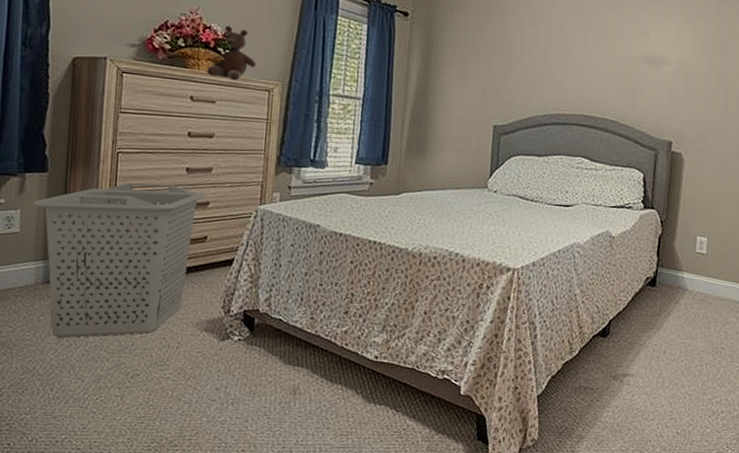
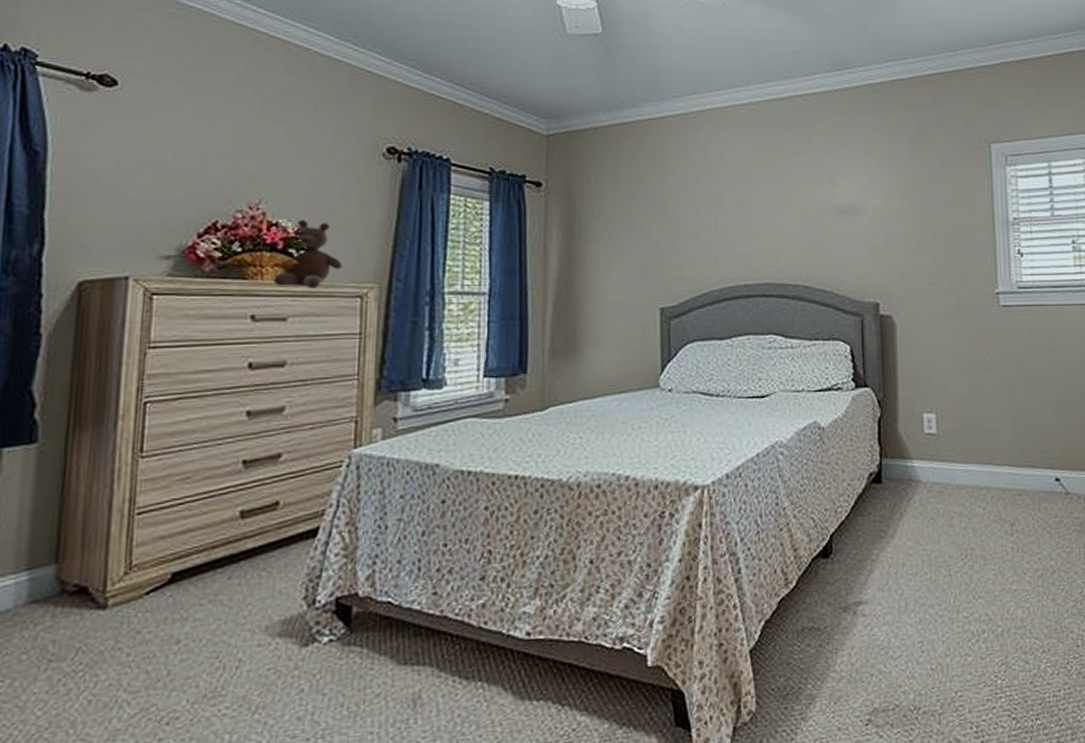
laundry basket: present [32,182,206,338] -> none [12,437,275,682]

